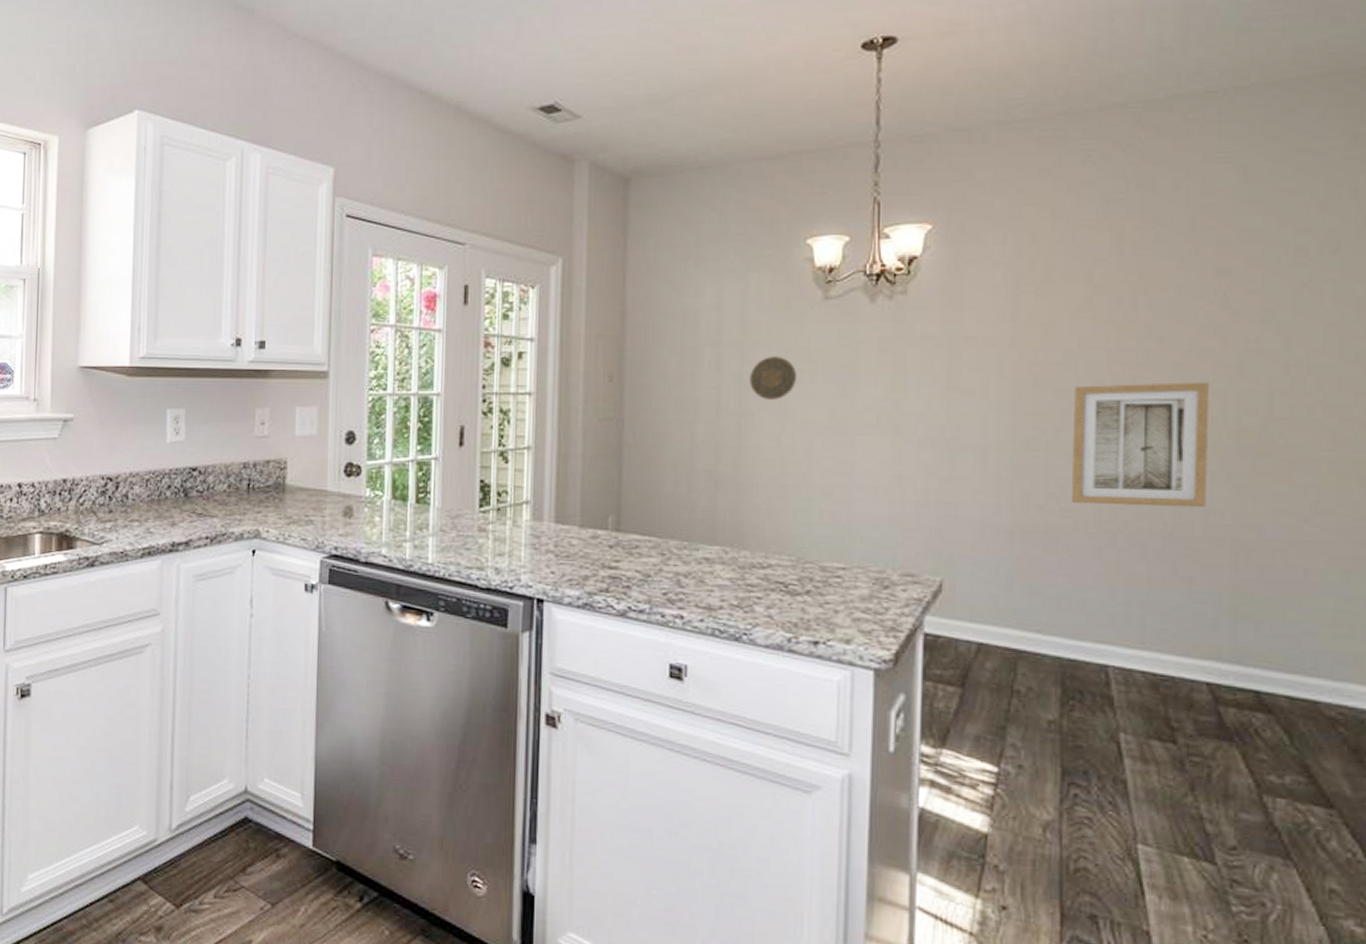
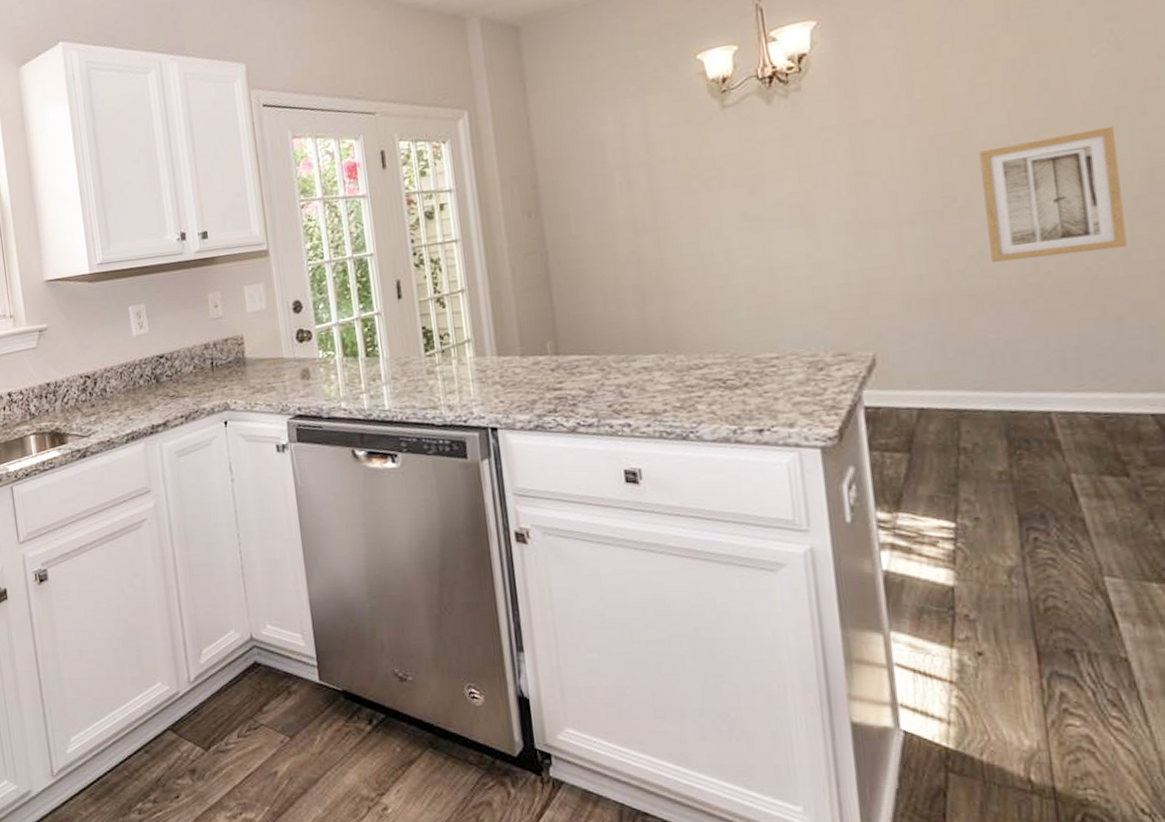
decorative plate: present [750,356,796,400] -> none [661,169,706,212]

